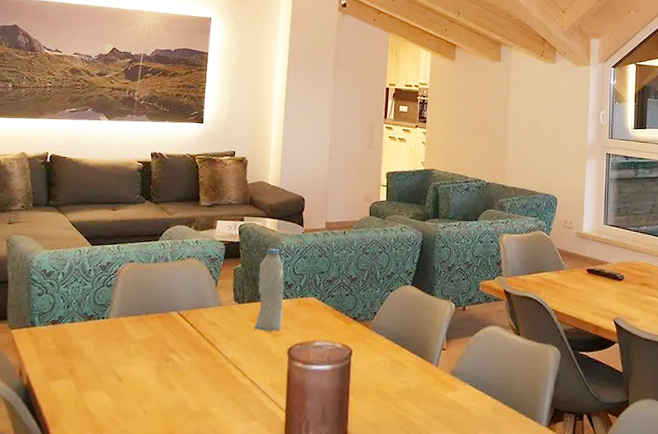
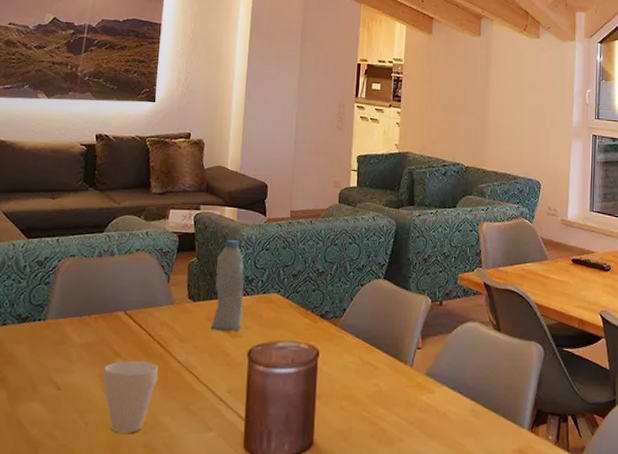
cup: none [159,356,209,421] -> present [102,361,159,433]

